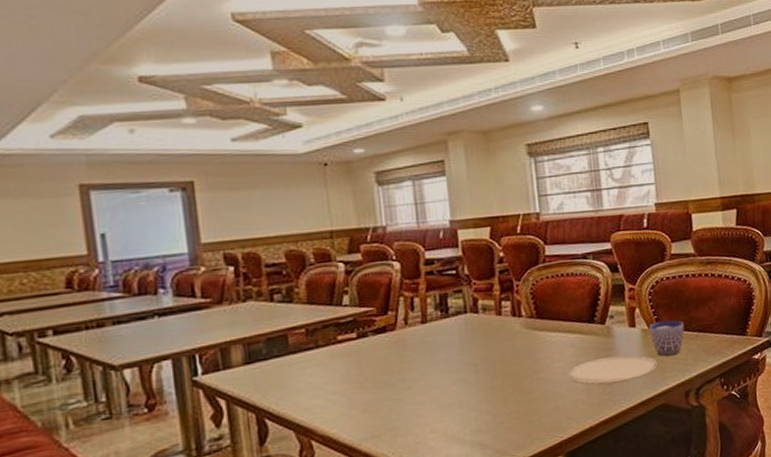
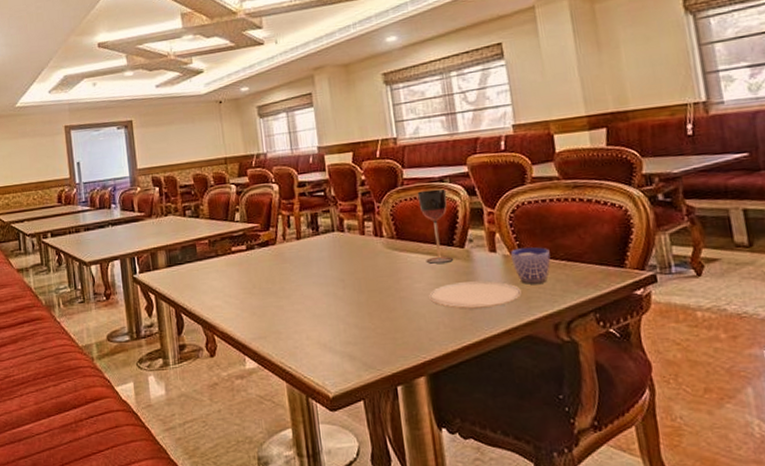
wineglass: none [559,265,595,342] -> present [417,188,454,264]

